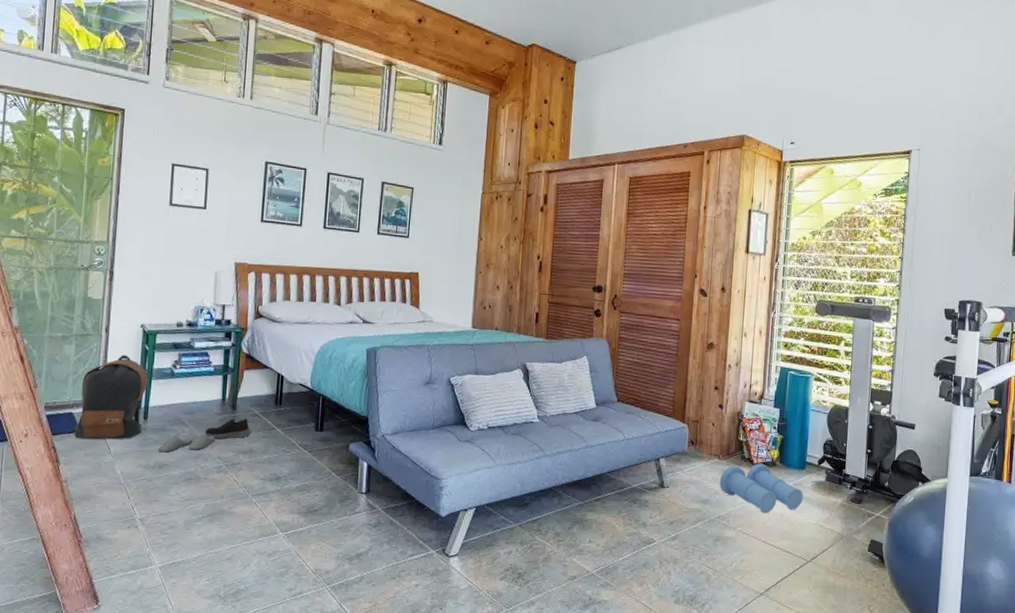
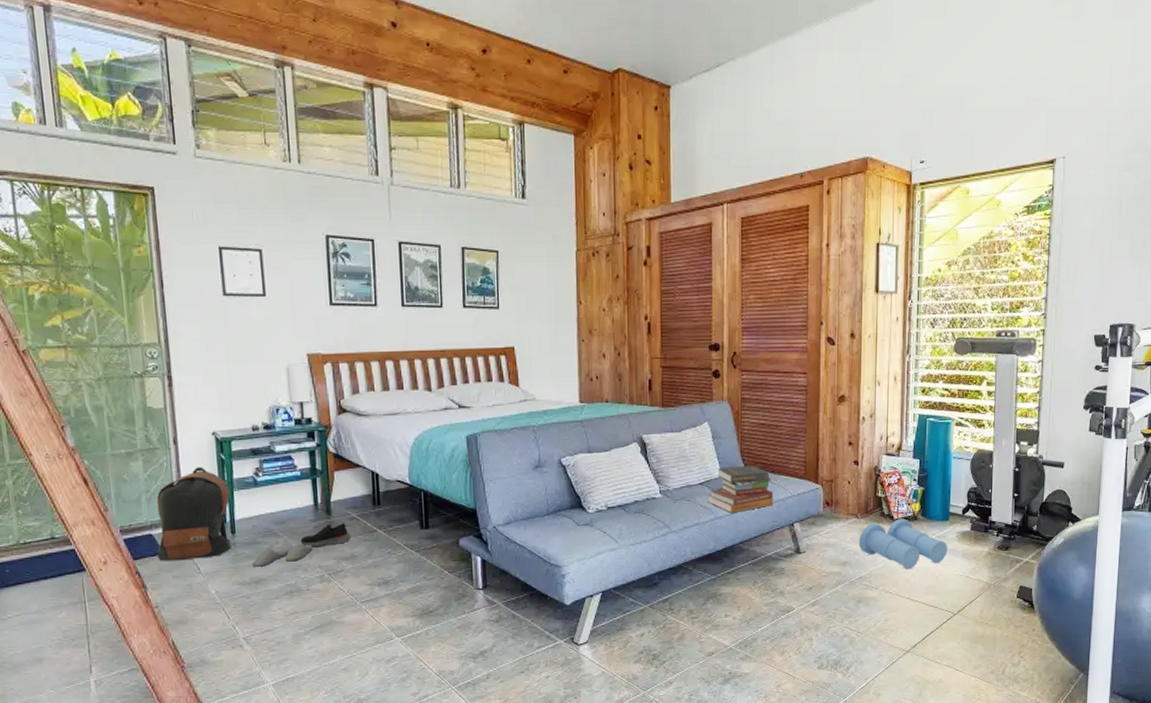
books: none [582,399,643,444] -> present [708,465,774,514]

